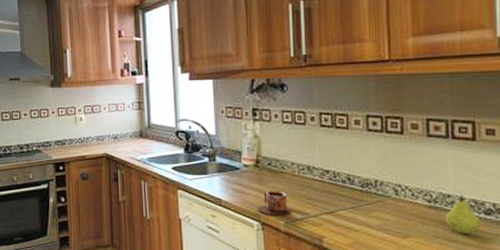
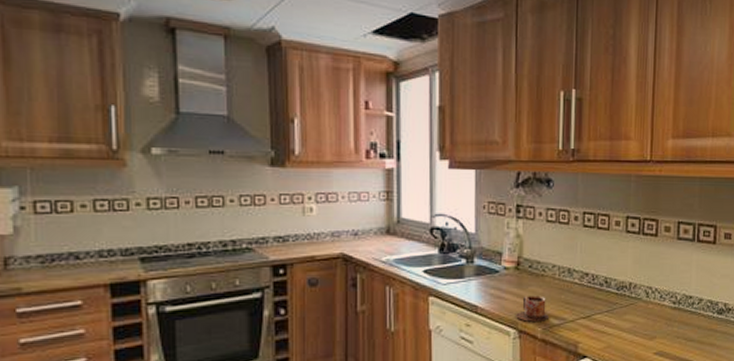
fruit: present [446,194,481,234] -> none [686,295,714,333]

